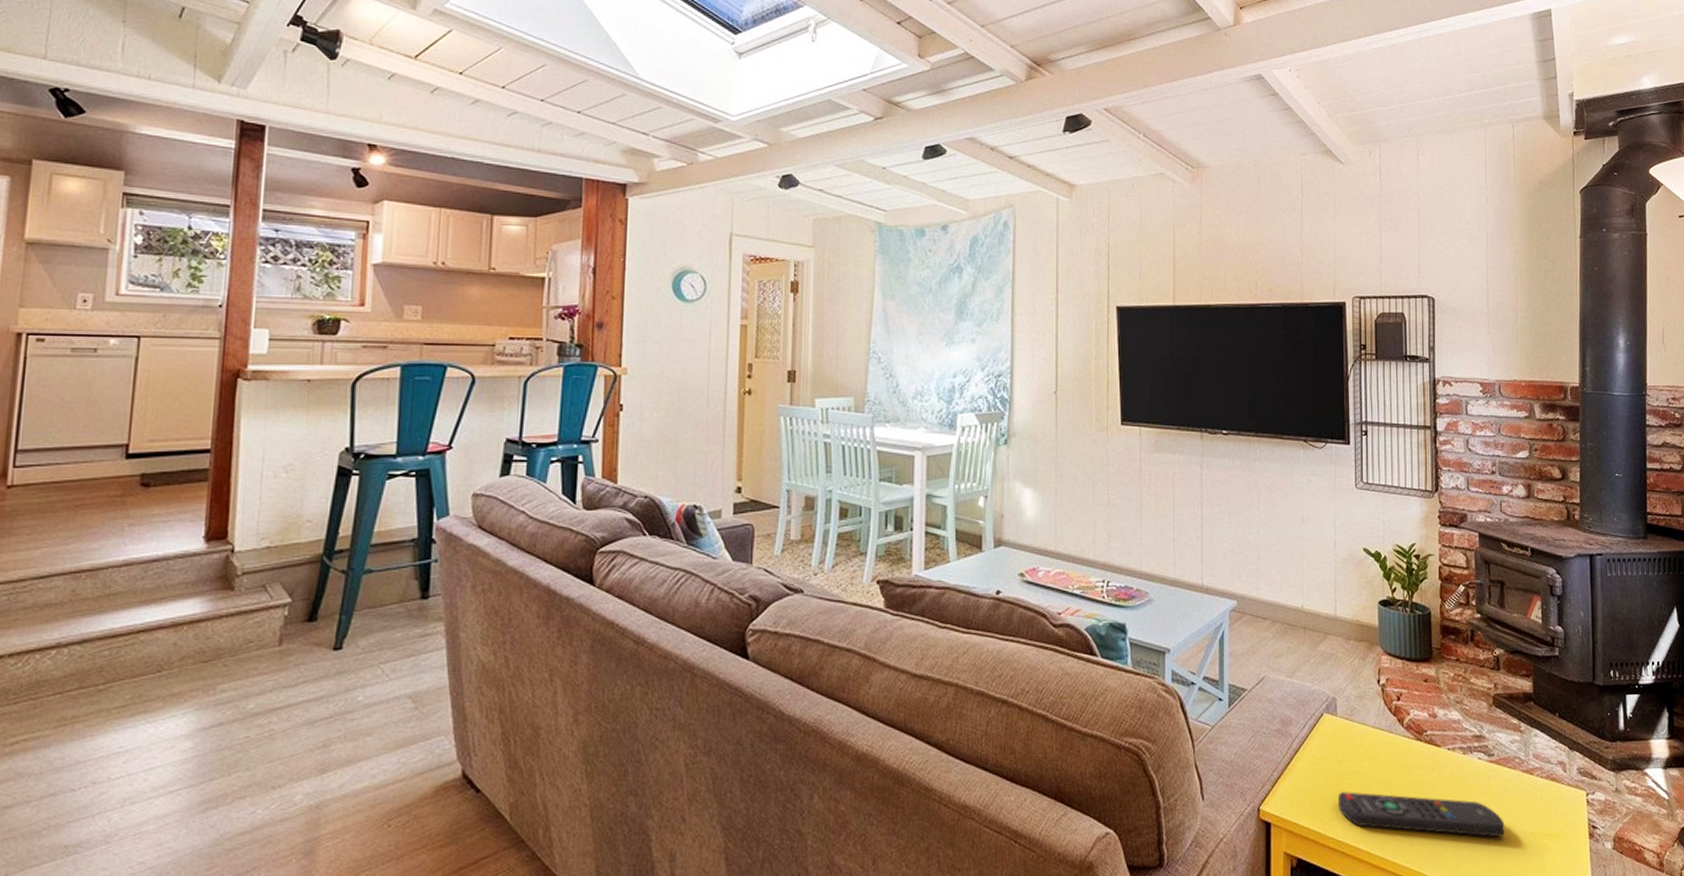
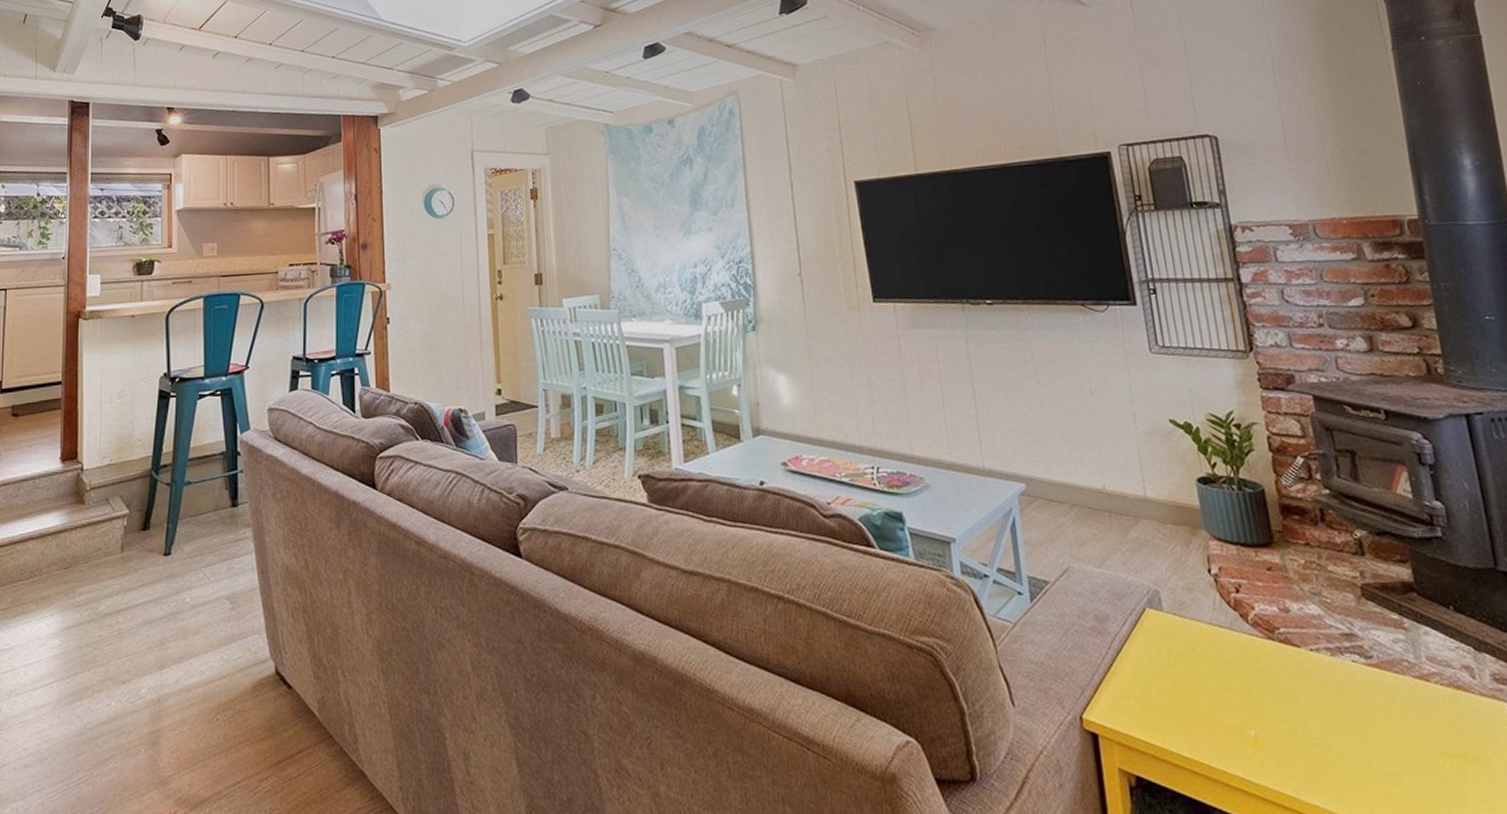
remote control: present [1338,791,1505,838] -> none [1177,699,1402,758]

